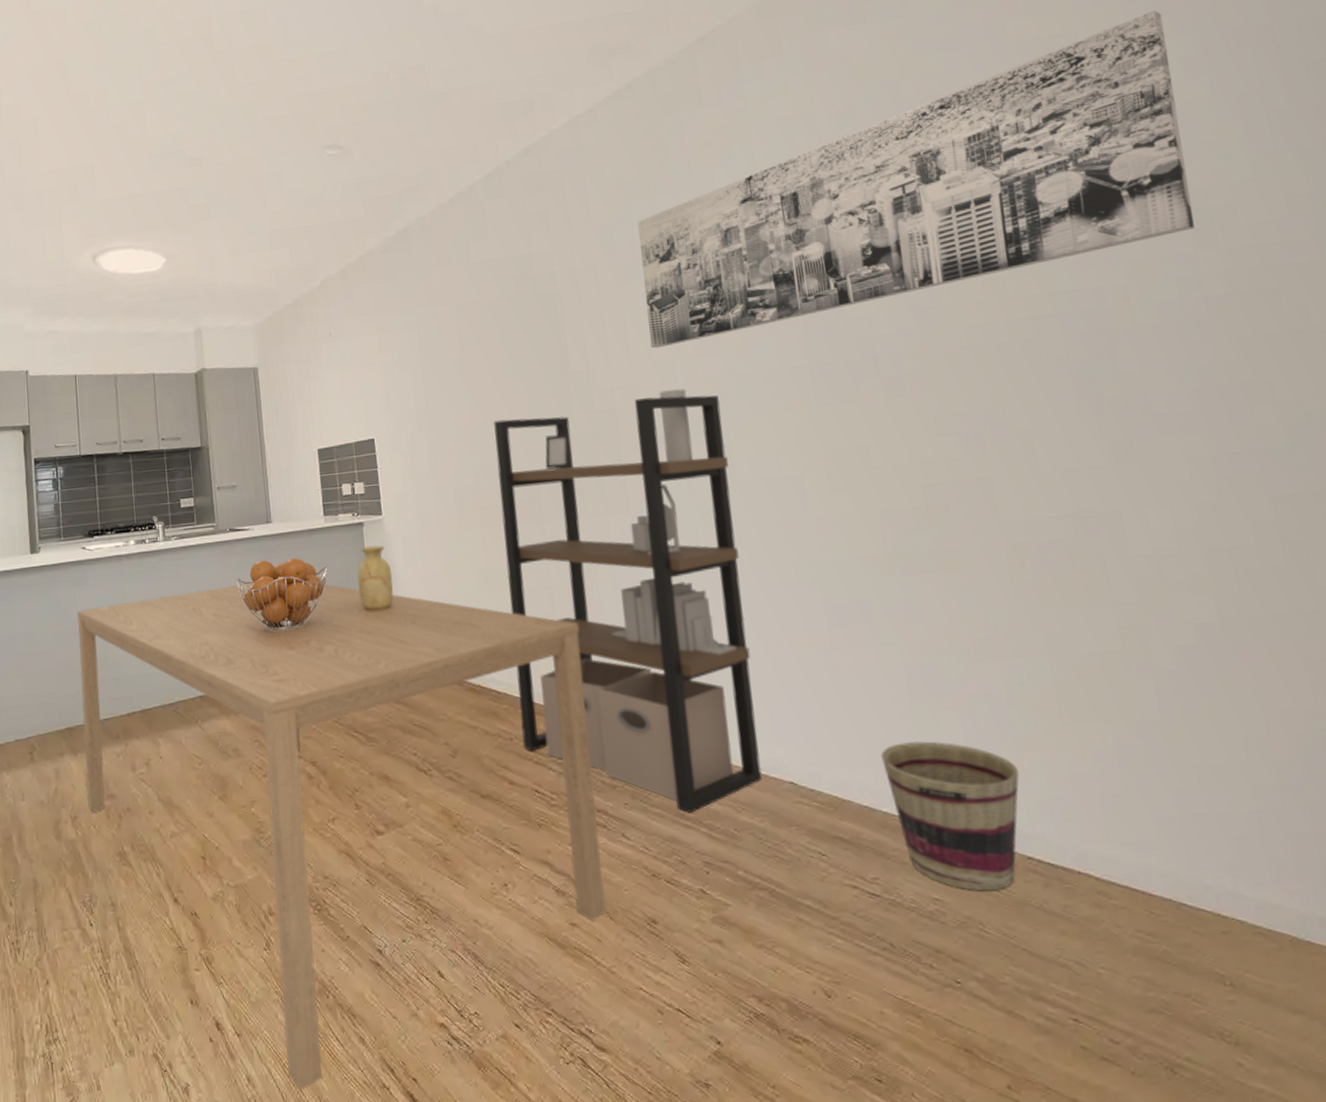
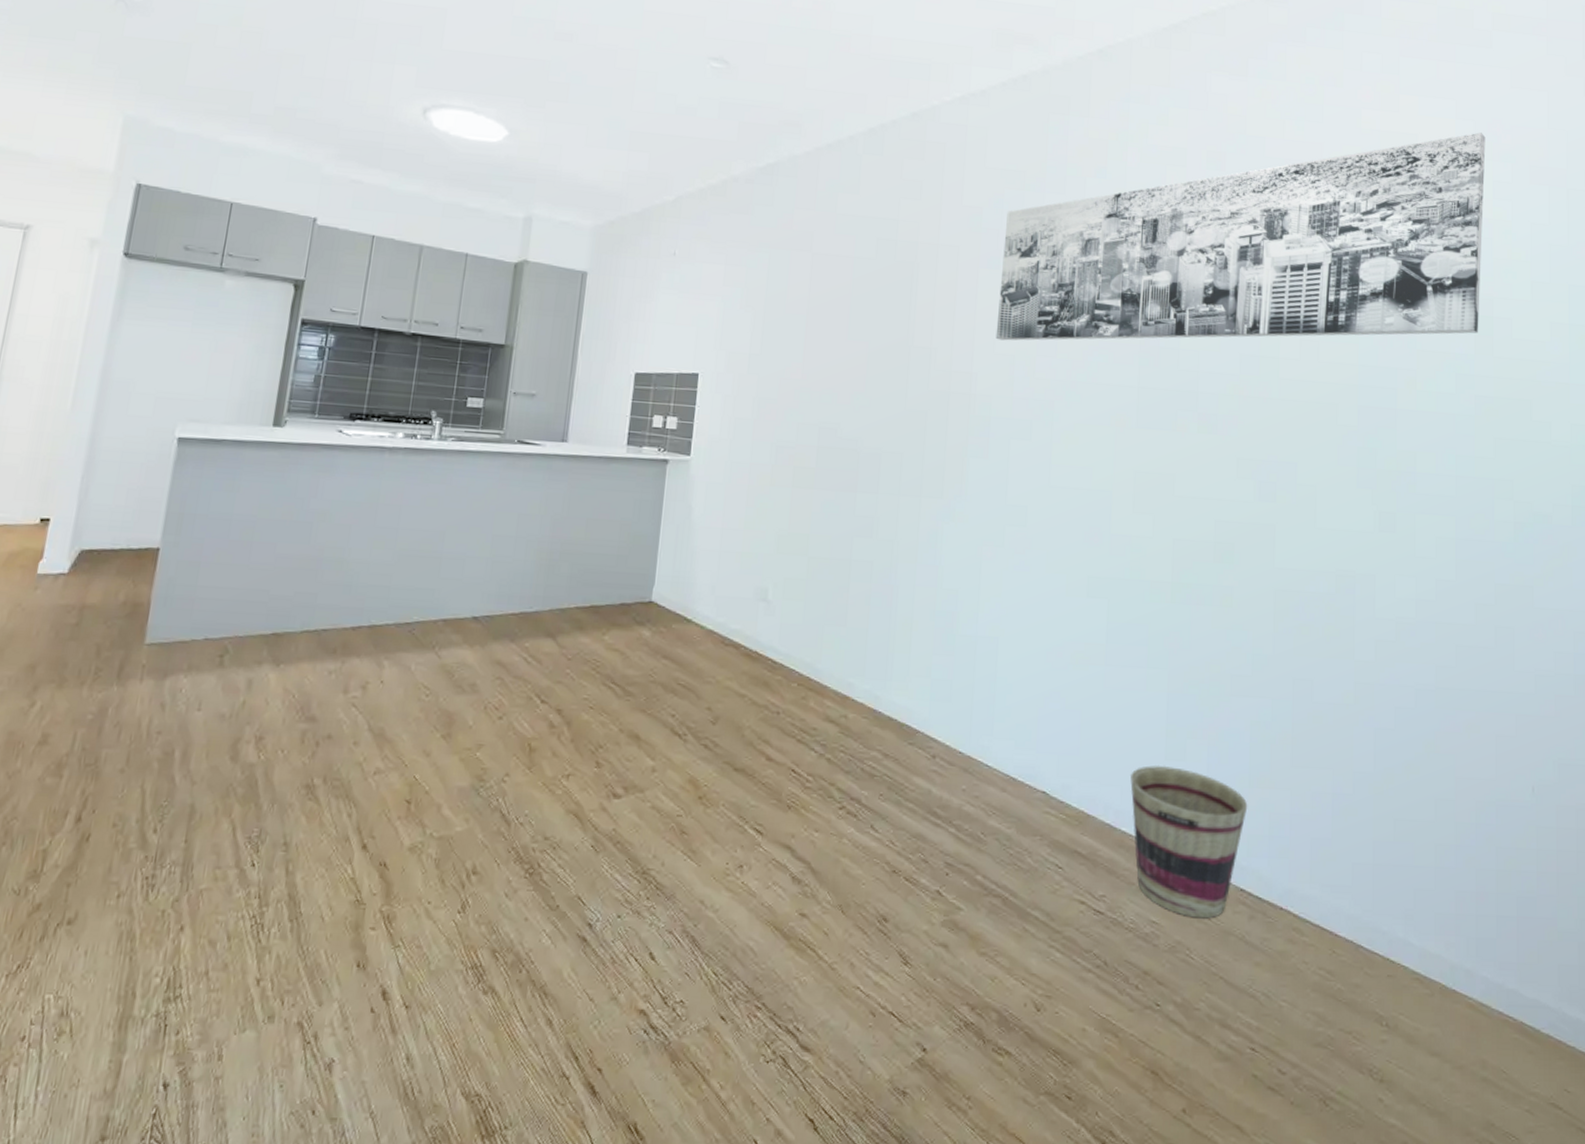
dining table: present [76,582,606,1091] -> none [279,499,870,1075]
fruit basket: present [235,557,328,631] -> none [512,481,620,562]
vase: present [357,545,394,611] -> none [647,485,689,557]
shelving unit: present [493,388,762,813] -> none [789,380,1050,812]

